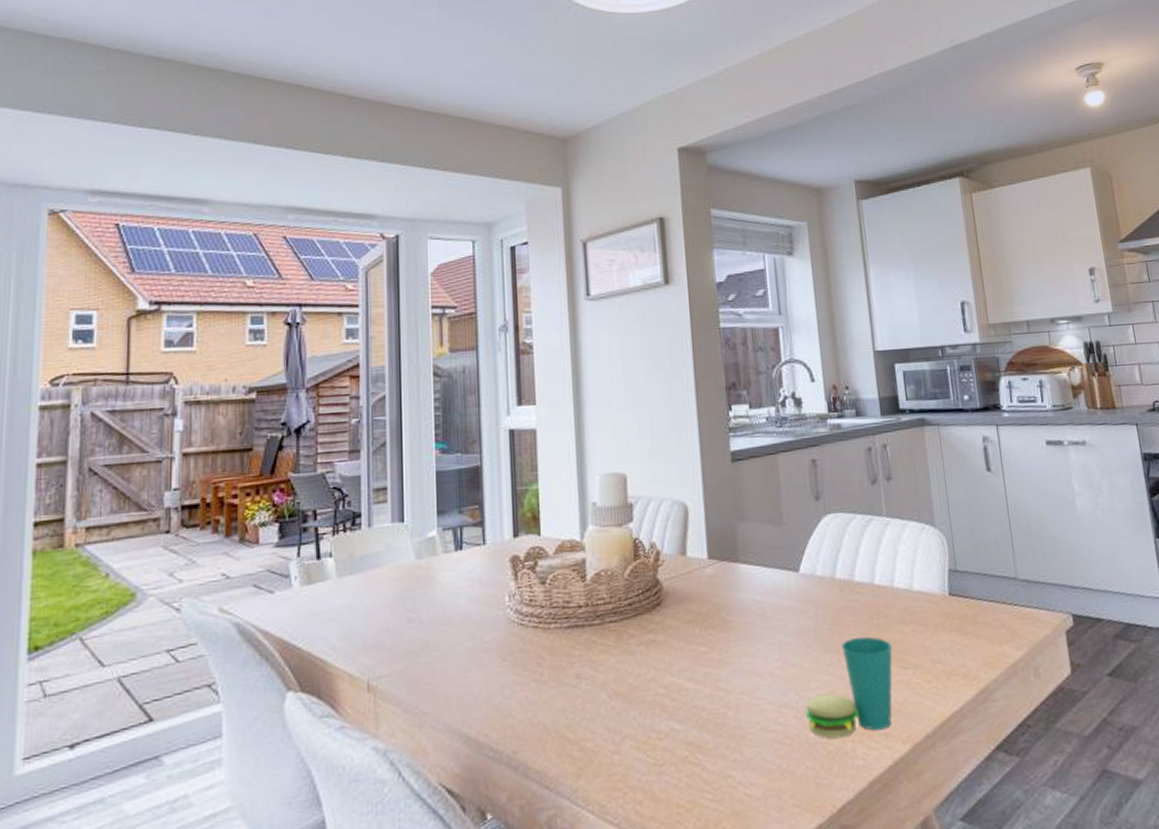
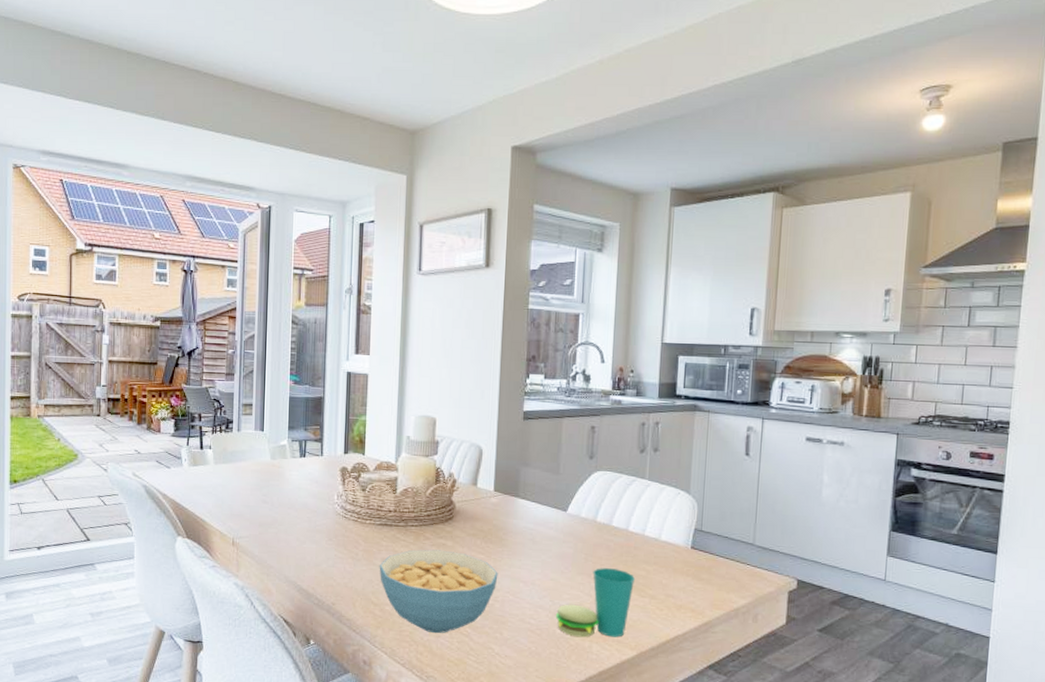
cereal bowl: none [572,648,727,770] -> present [379,549,498,634]

